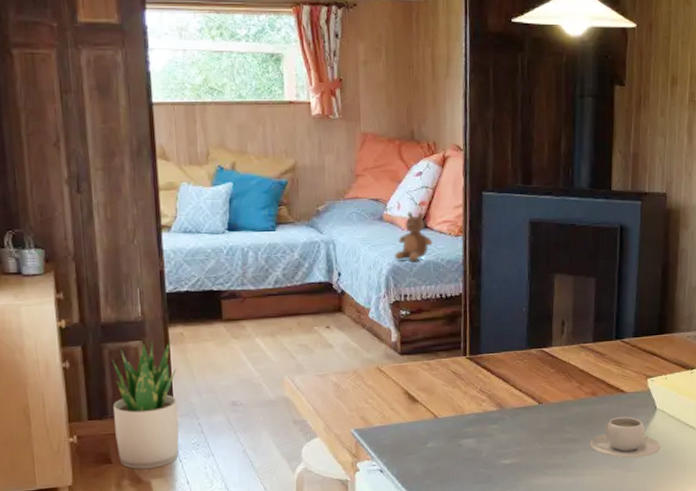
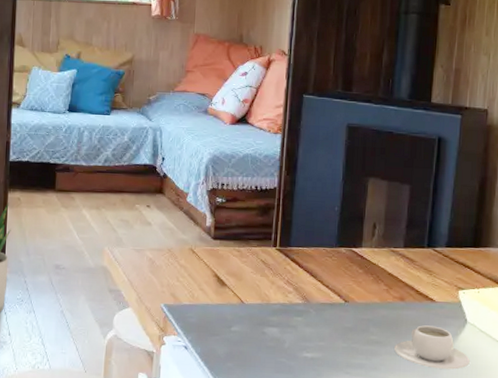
teddy bear: present [394,212,433,262] -> none [215,107,253,154]

